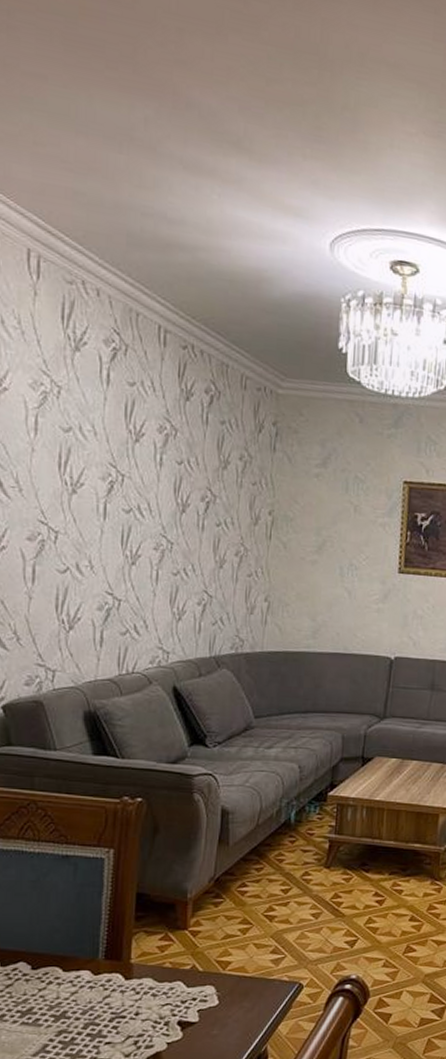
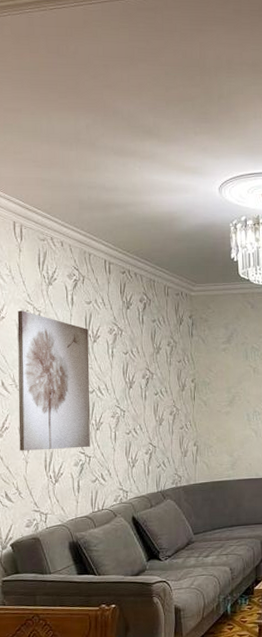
wall art: none [20,381,129,587] -> present [17,310,90,451]

